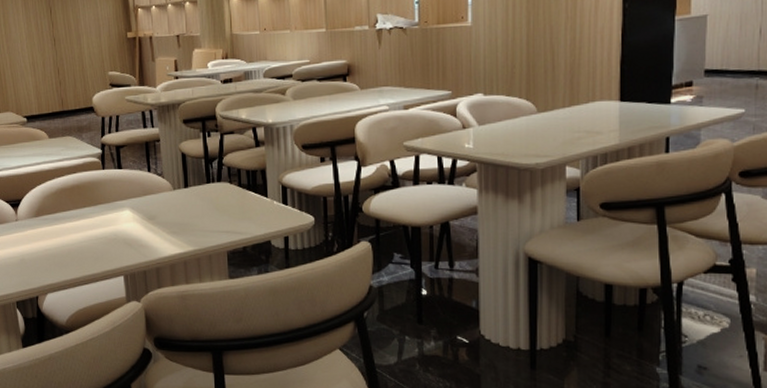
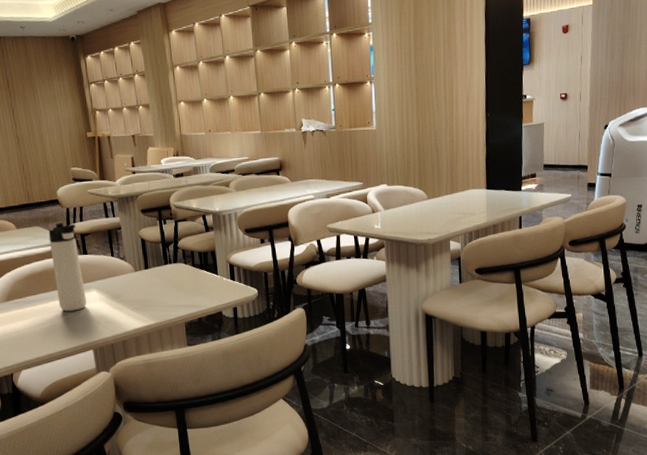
thermos bottle: none [81,133,119,232] -> present [48,223,87,312]

